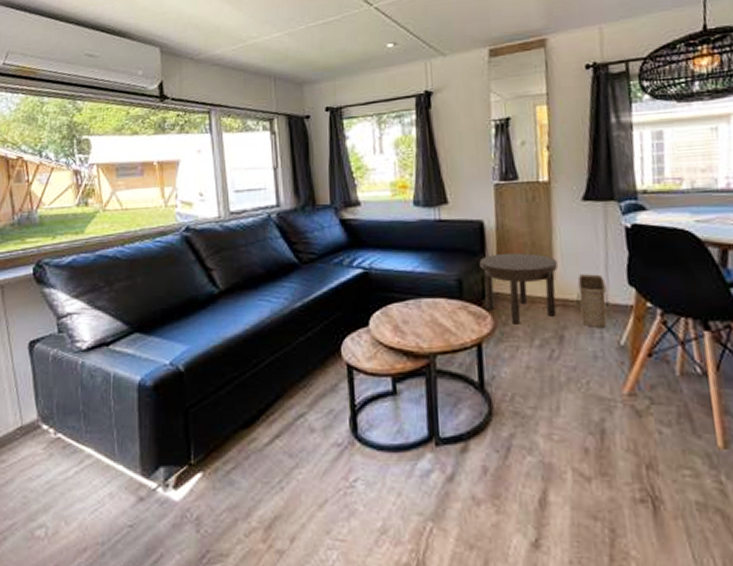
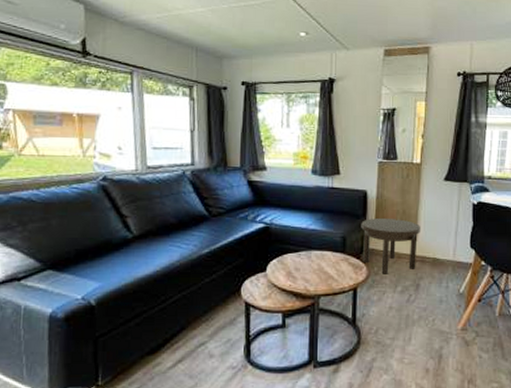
basket: present [576,274,610,327] -> none [432,238,456,279]

